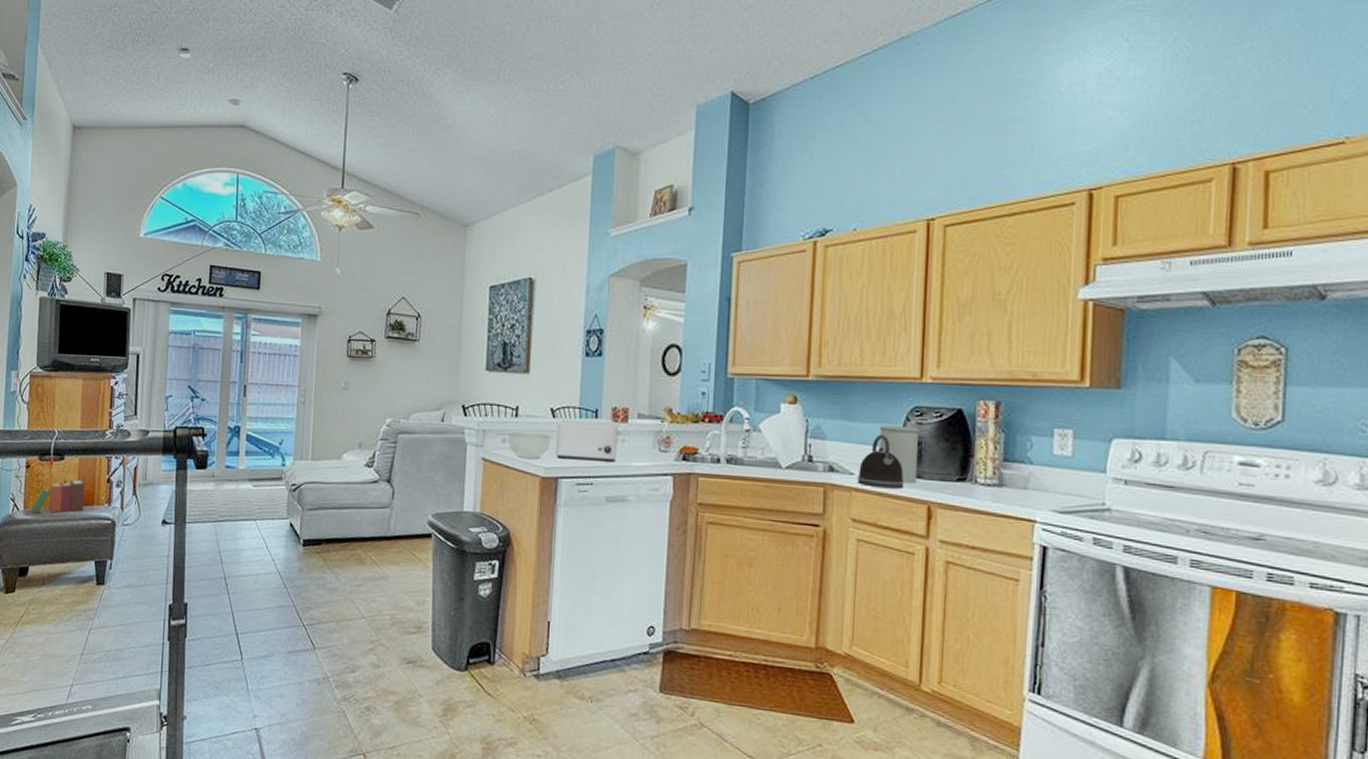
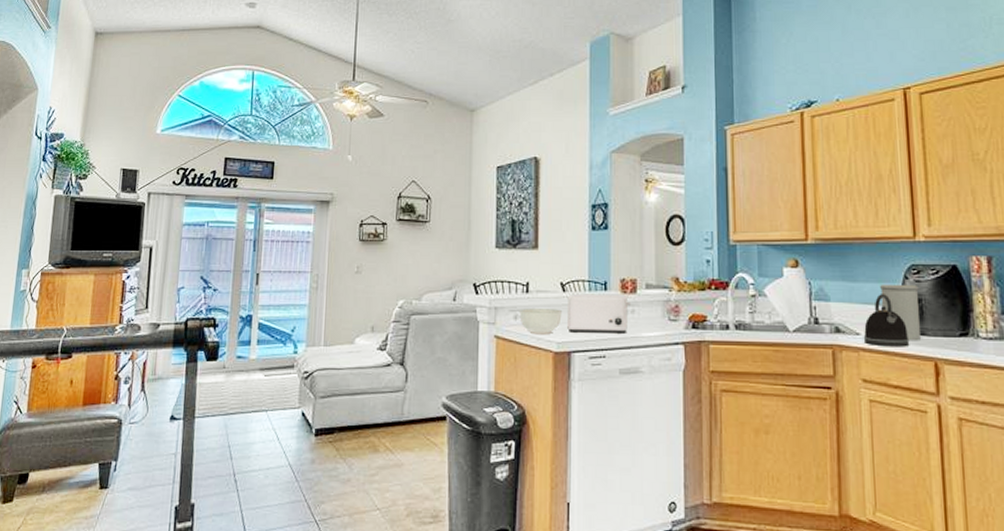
books: present [30,479,84,514] -> none [34,378,91,416]

